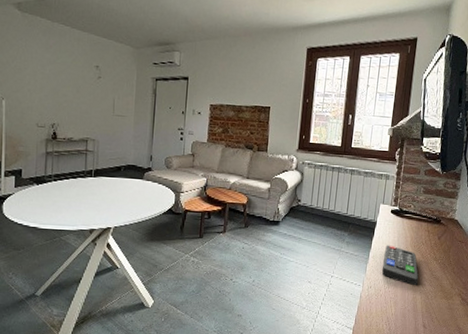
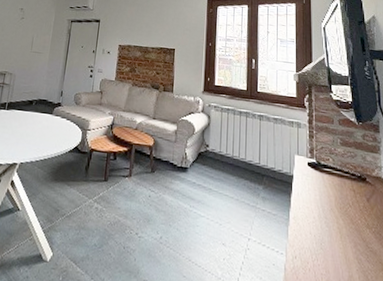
remote control: present [382,245,419,286] -> none [306,204,352,261]

